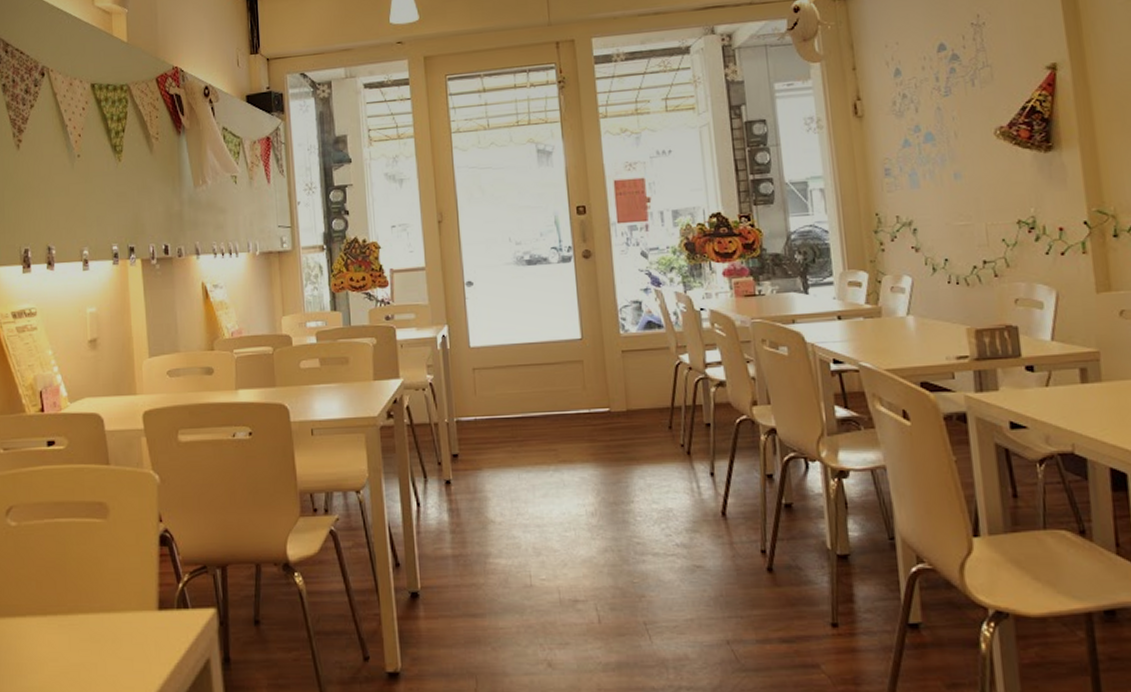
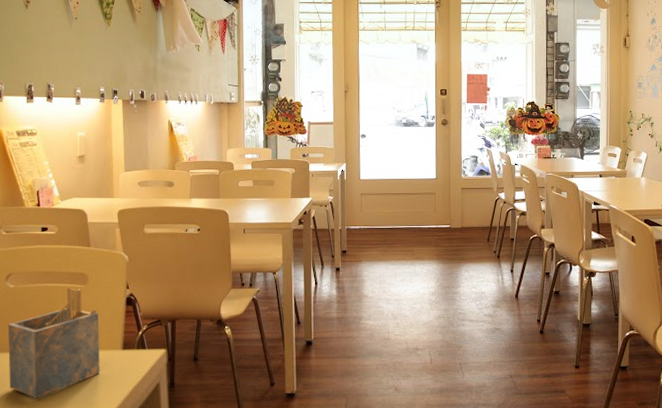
napkin holder: none [11,522,130,682] -> present [8,287,100,398]

